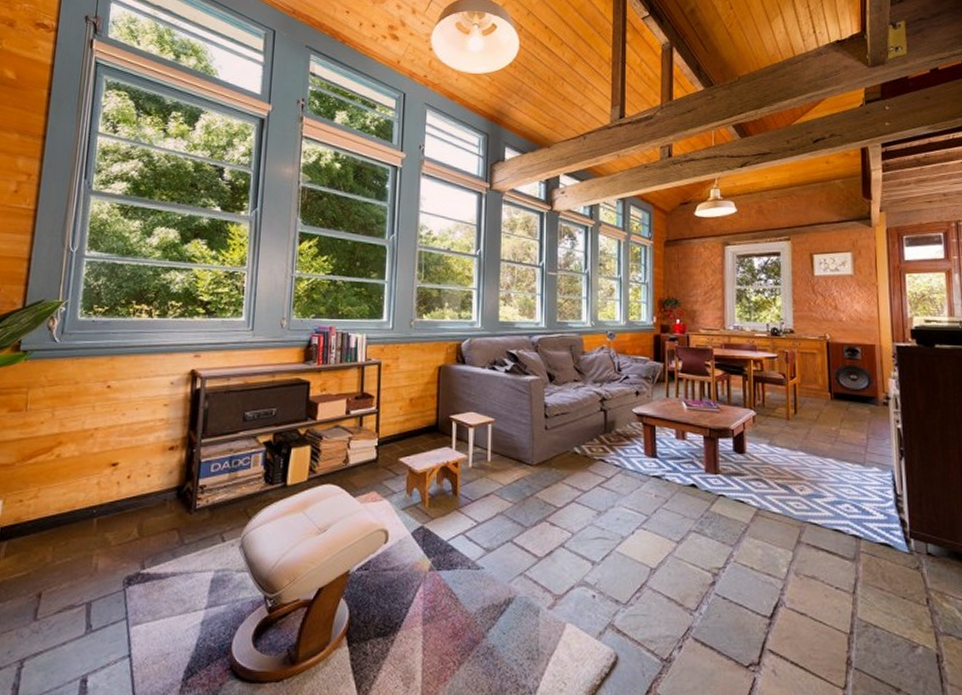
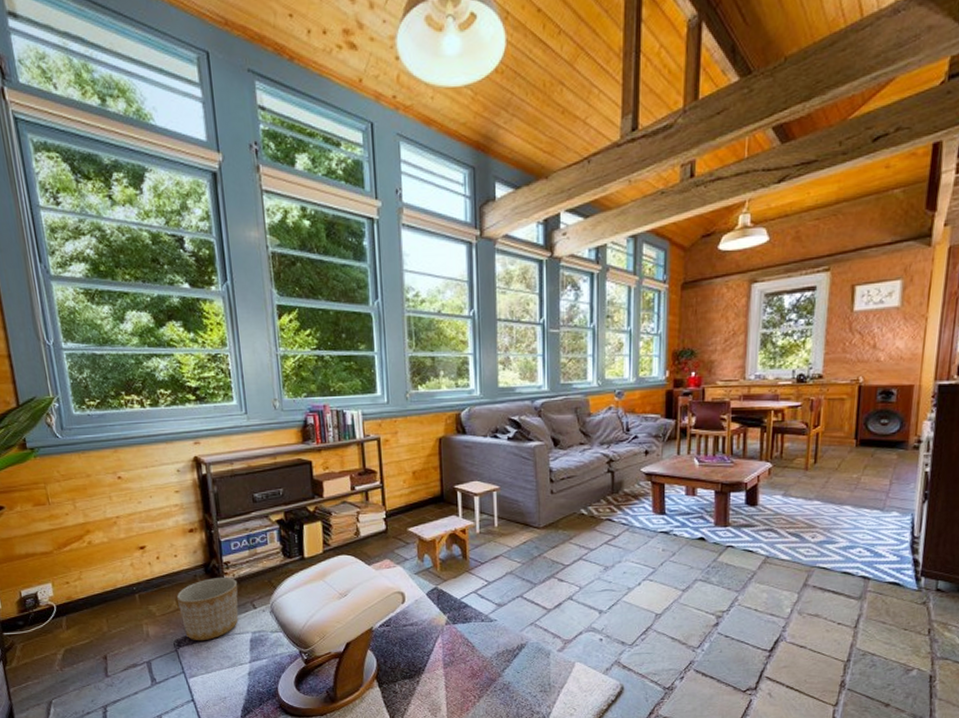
planter: none [138,503,210,579] -> present [176,578,239,641]

